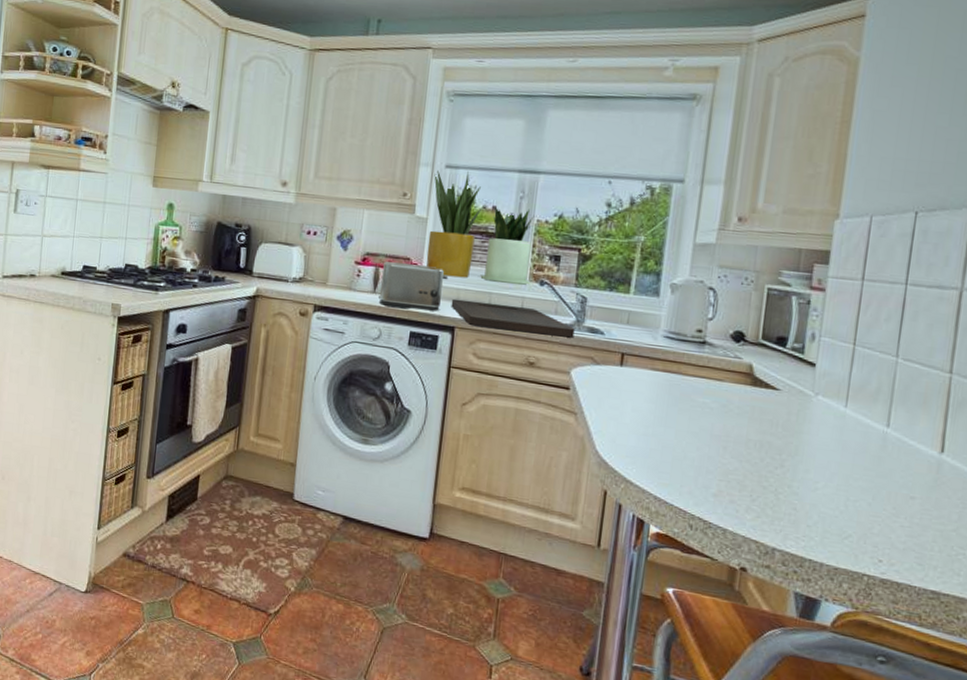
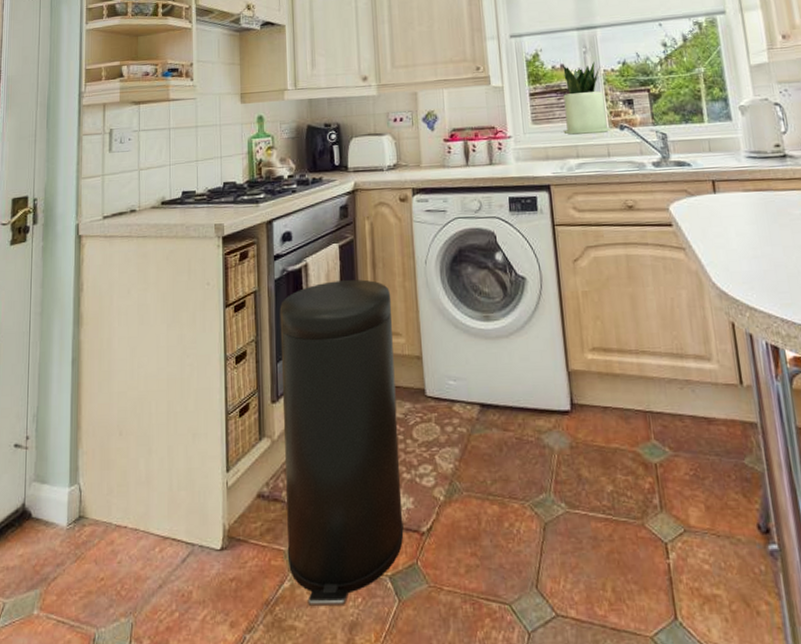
pedal bin: none [144,379,276,659] -> present [279,279,404,607]
toaster: present [379,261,449,312] -> none [470,130,534,178]
planter: present [426,170,487,279] -> none [501,38,555,138]
cutting board: present [451,298,575,338] -> none [541,153,664,181]

